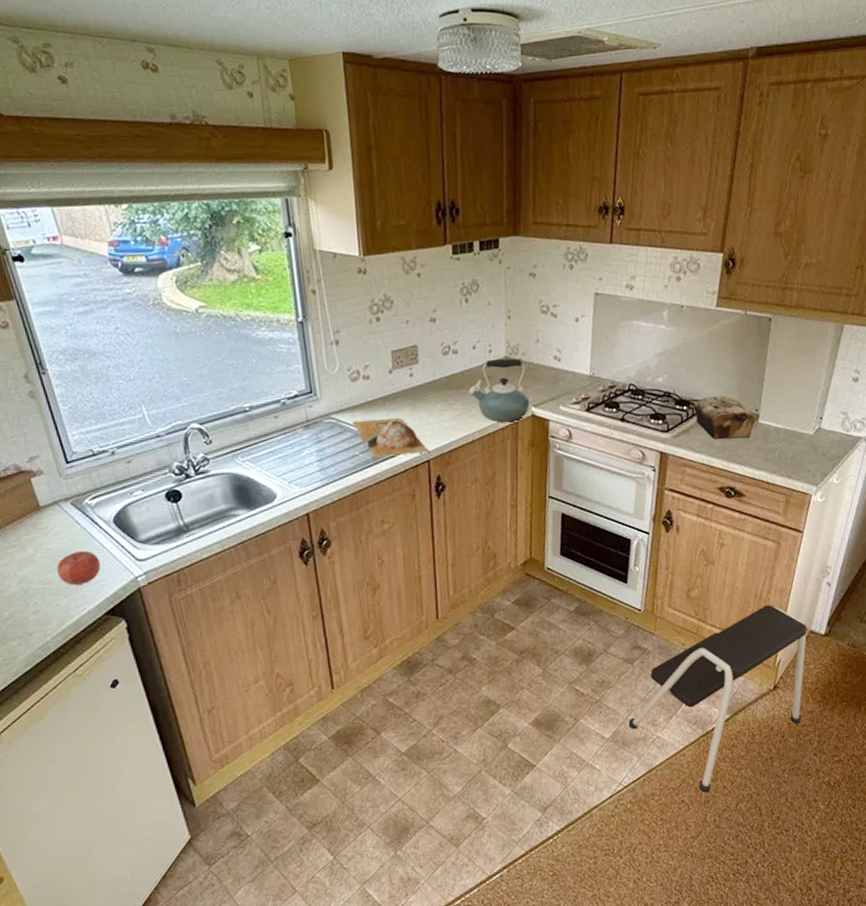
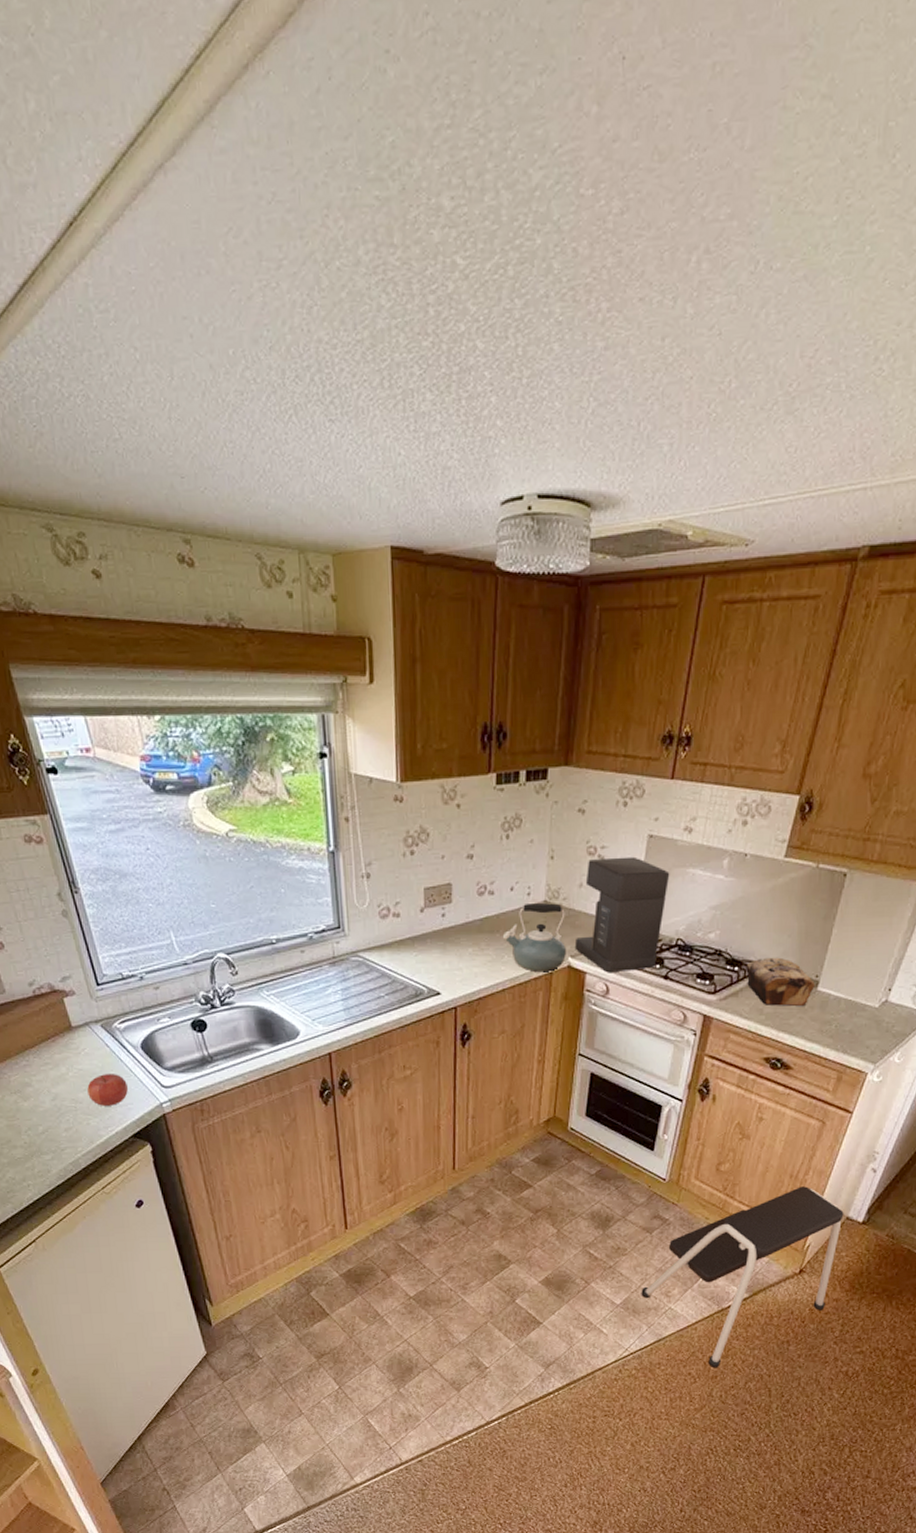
chopping board: present [352,418,429,458] -> none [380,959,457,1001]
coffee maker: none [536,313,617,419] -> present [574,856,670,973]

